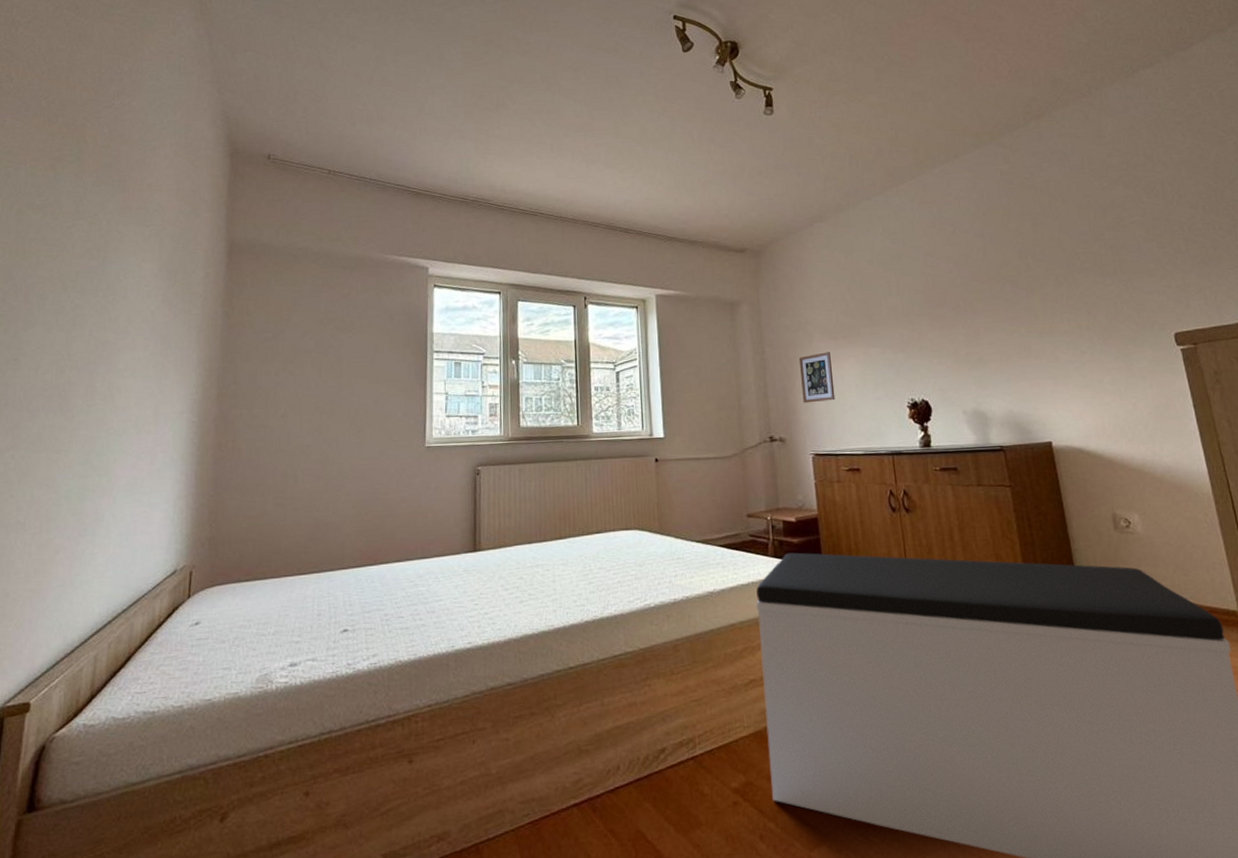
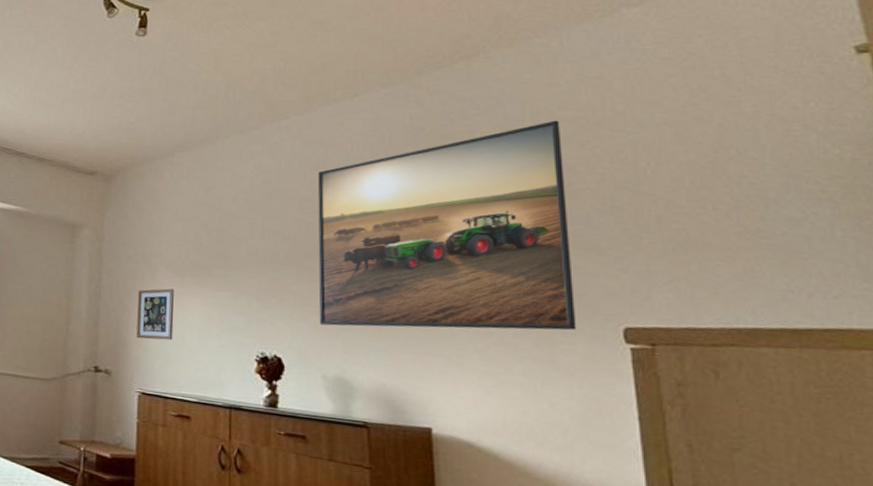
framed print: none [935,166,1143,366] -> present [317,120,577,331]

